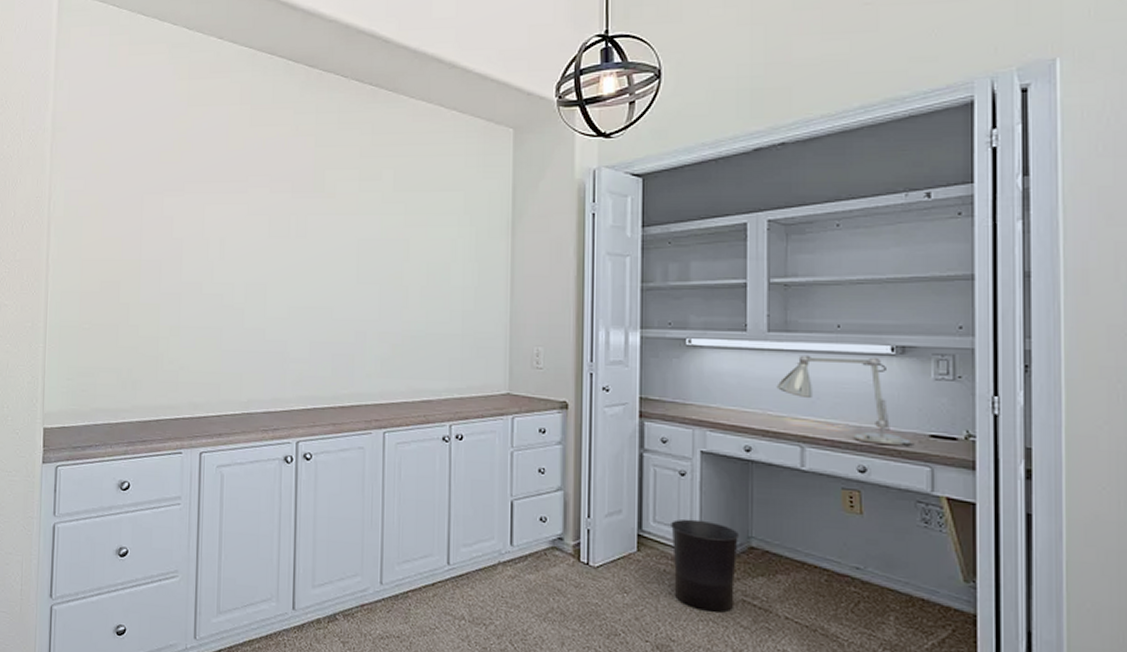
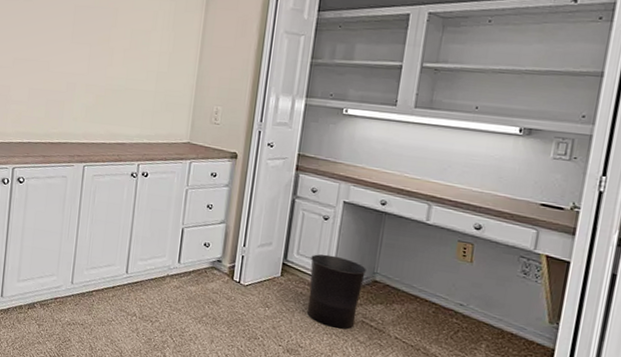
desk lamp: present [776,355,915,447] -> none [415,129,527,212]

